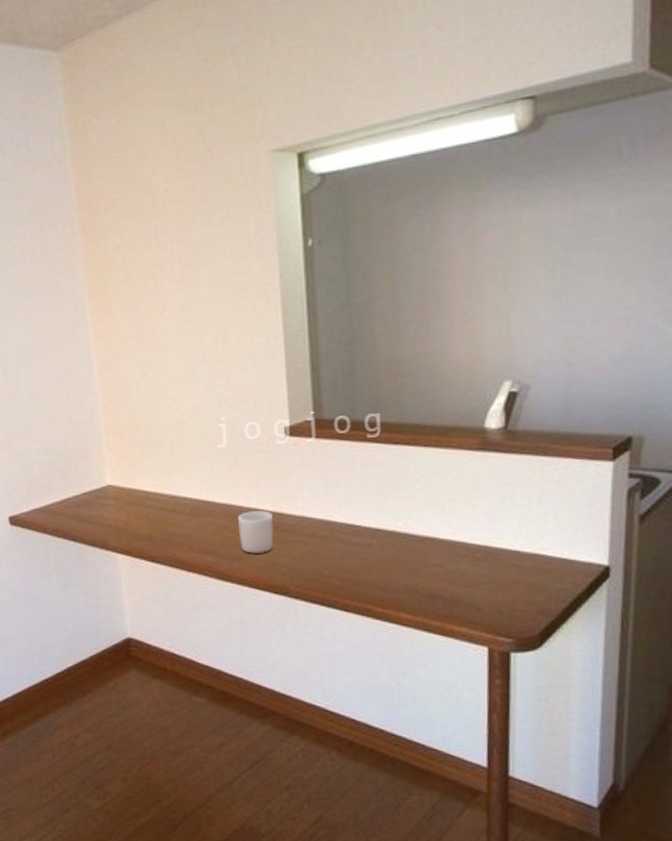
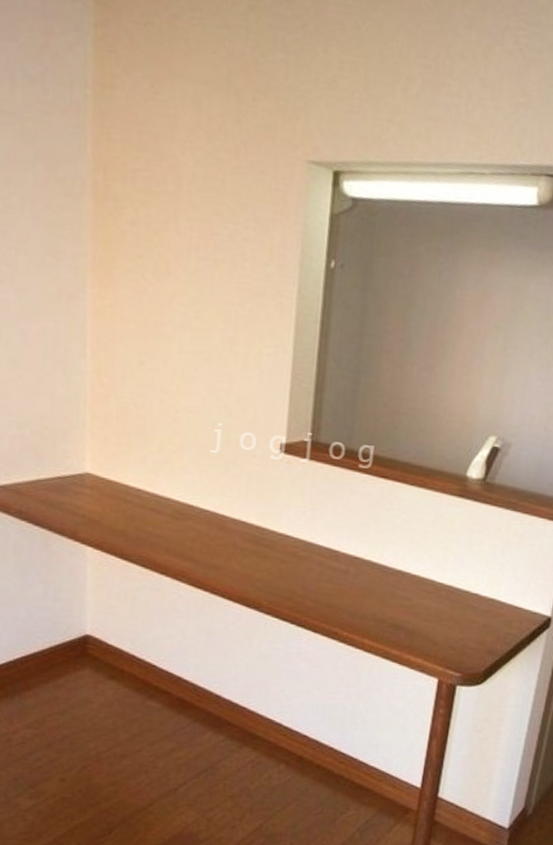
mug: present [237,511,274,554] -> none [219,522,256,566]

